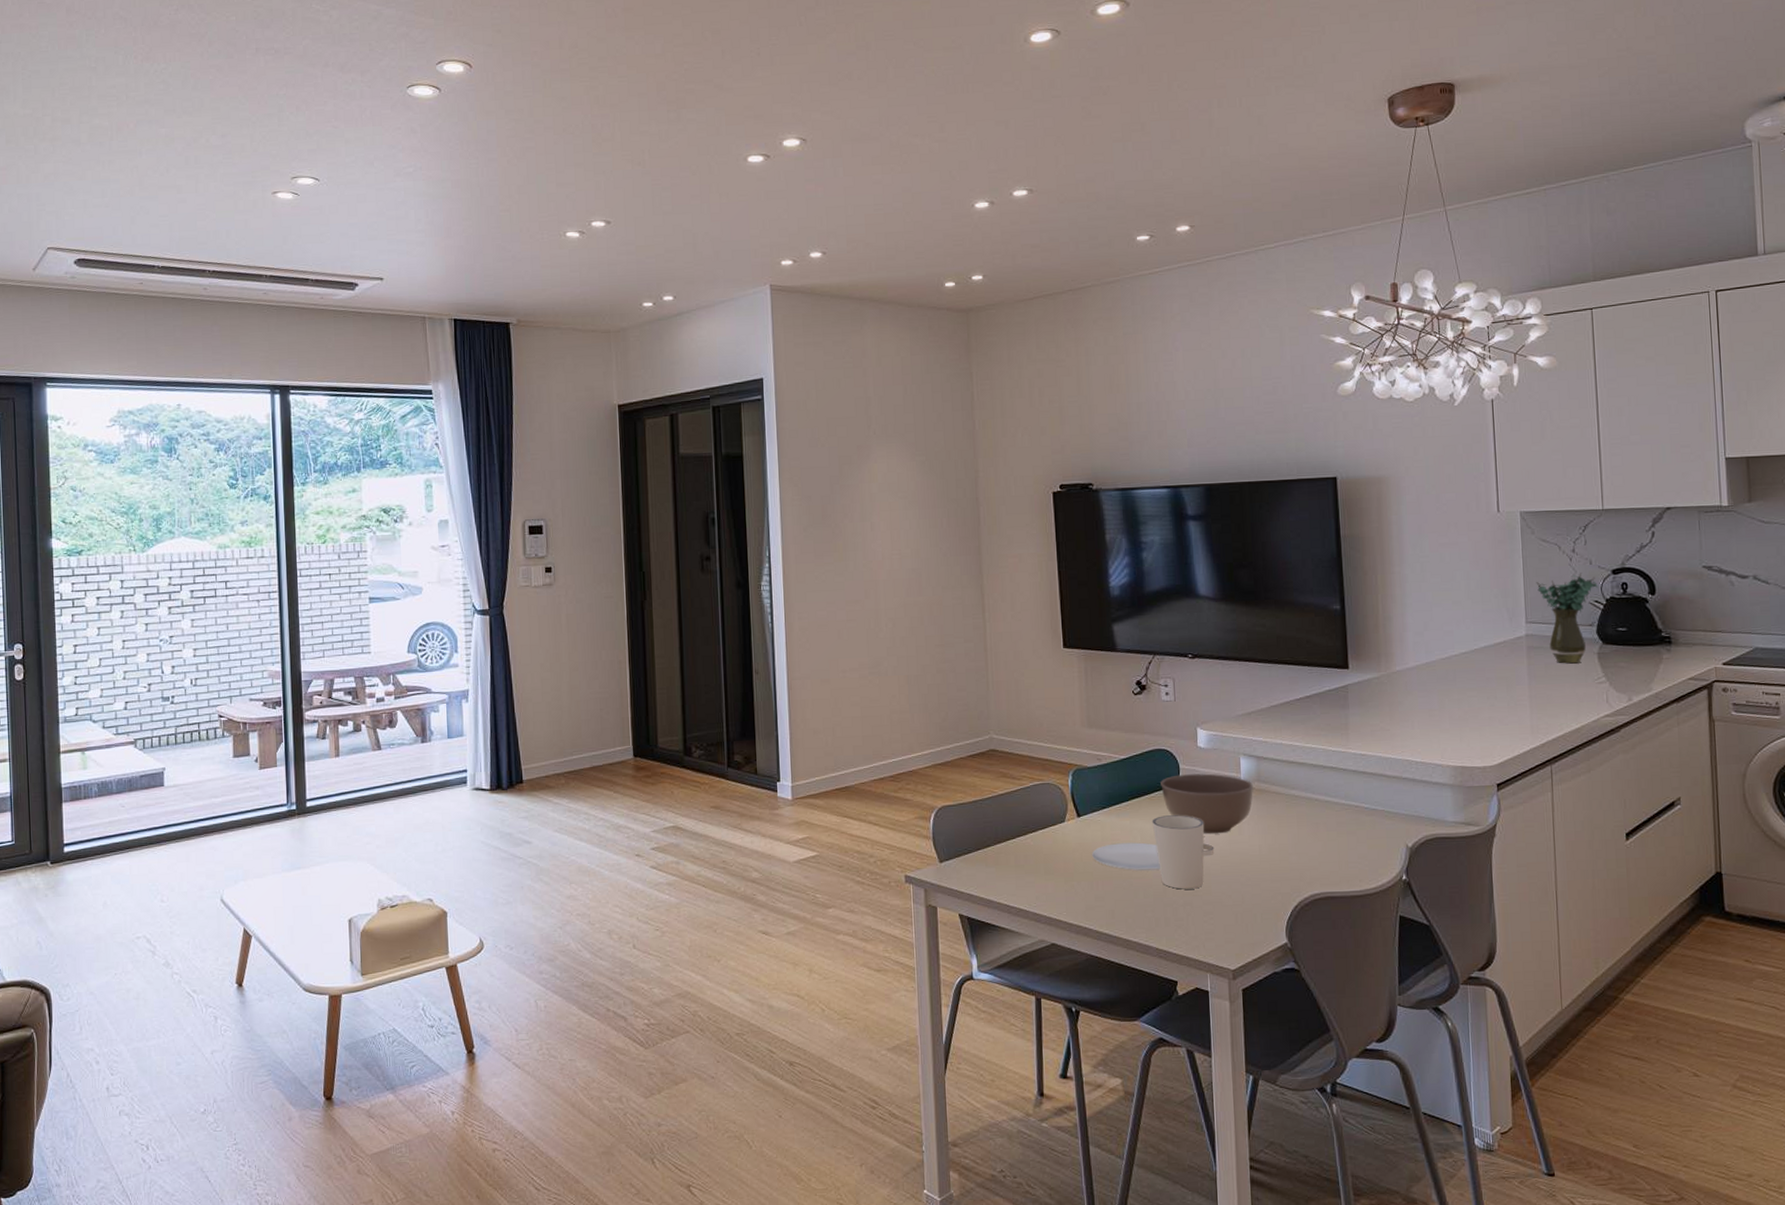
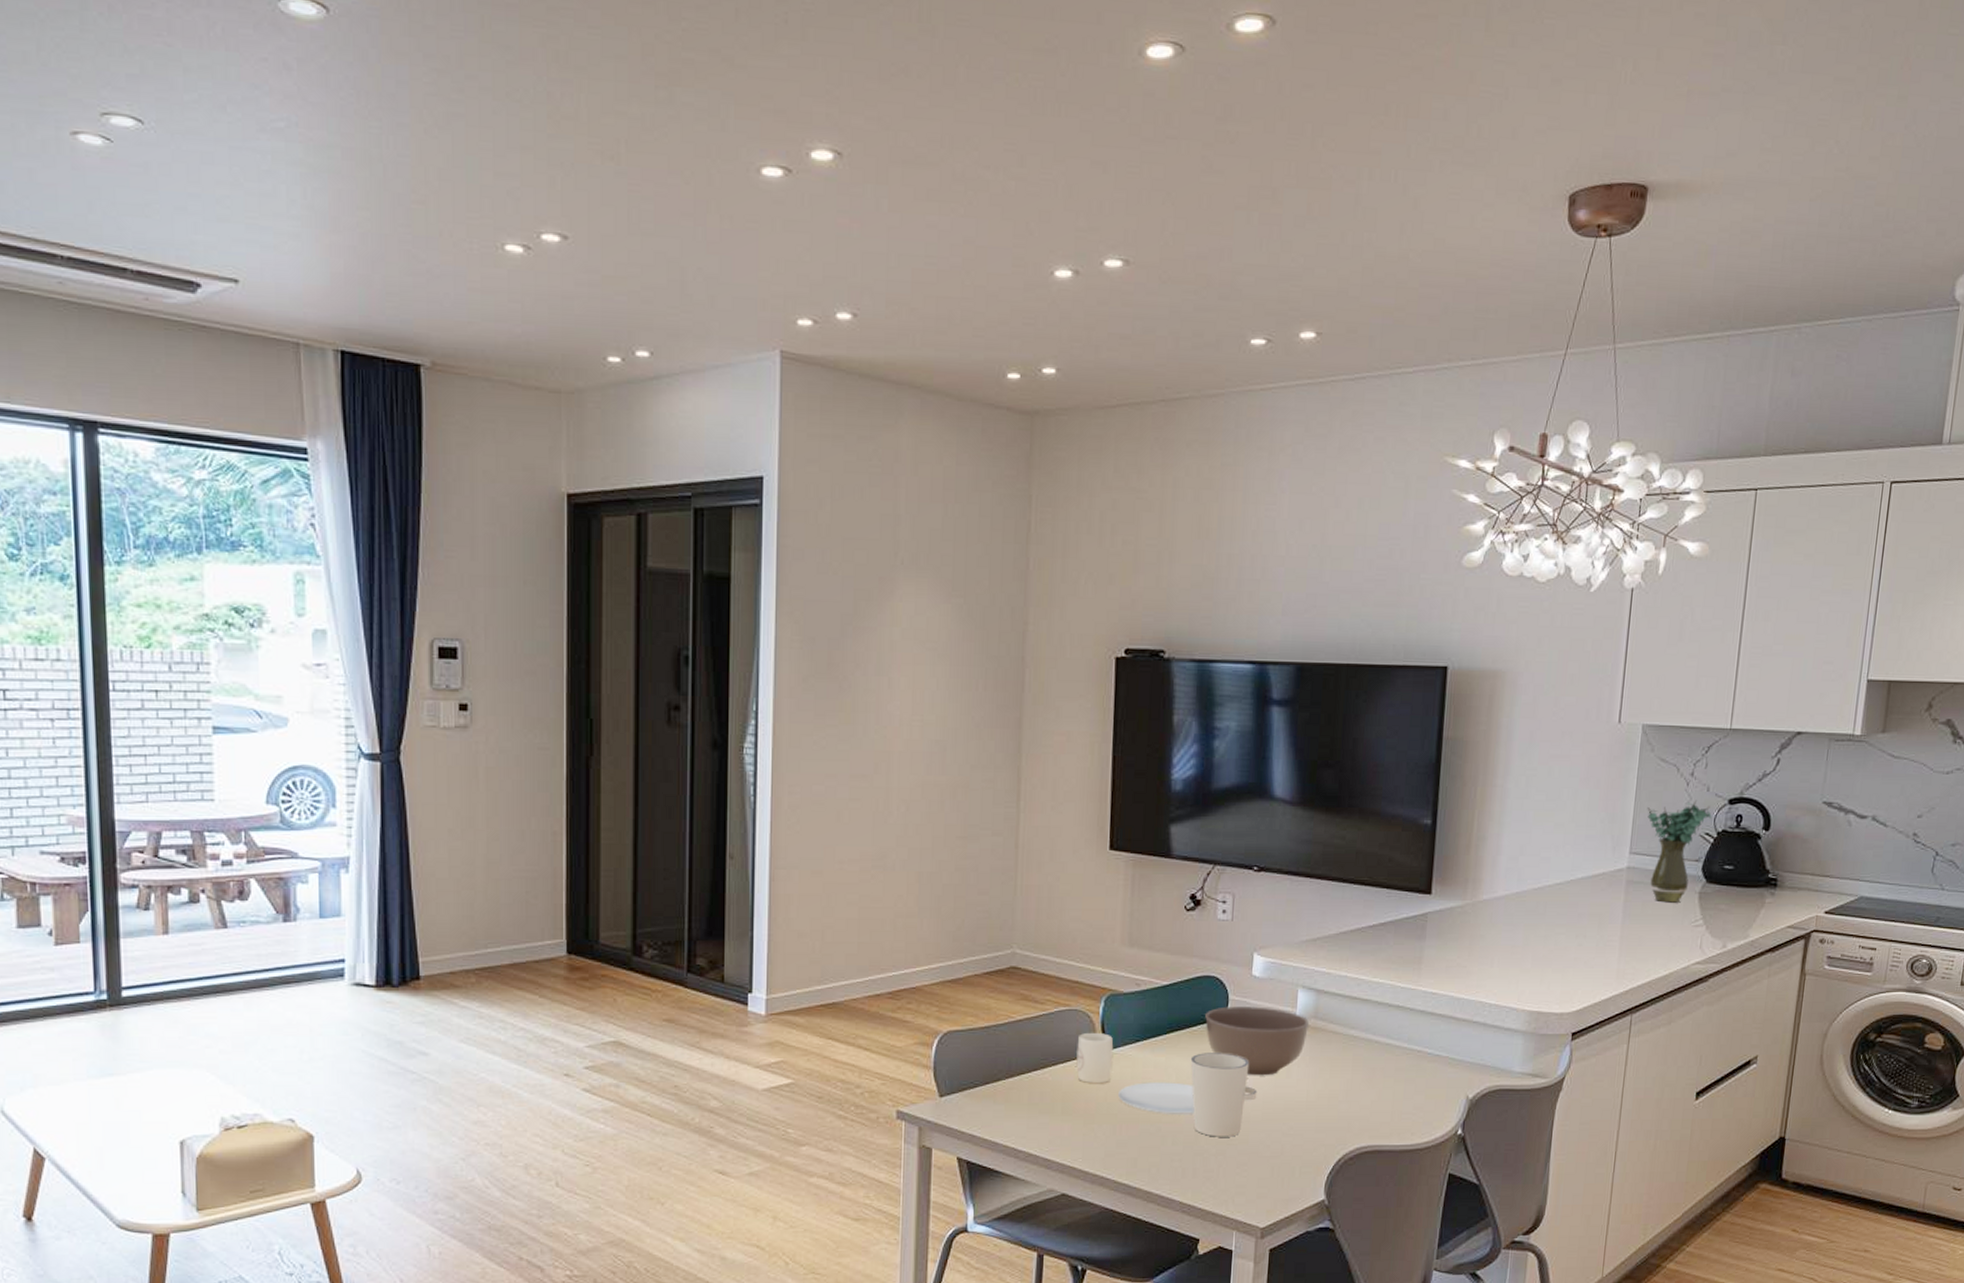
mug: none [1052,802,1085,847] -> present [1076,1032,1114,1084]

